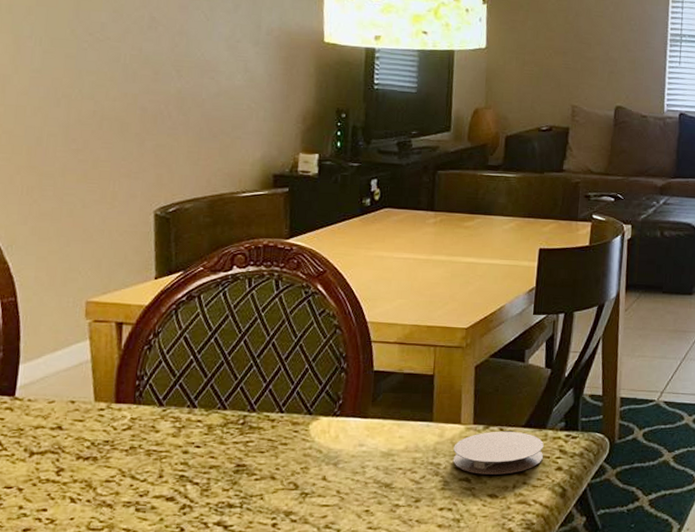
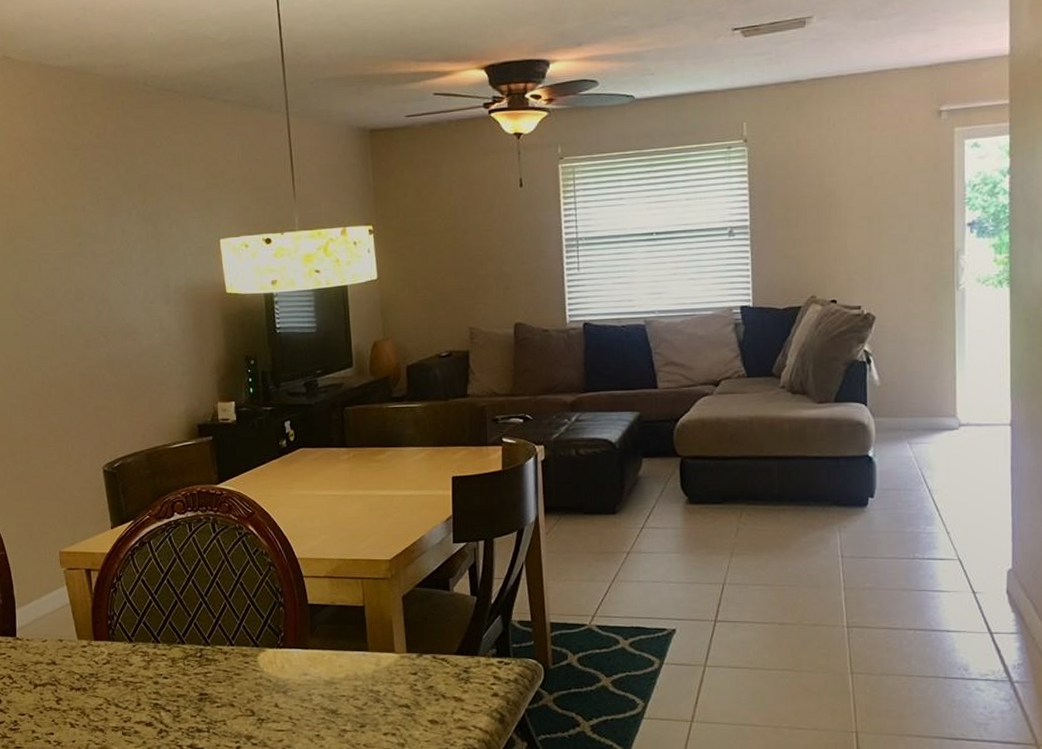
coaster: present [452,431,544,475] -> none [390,658,479,701]

